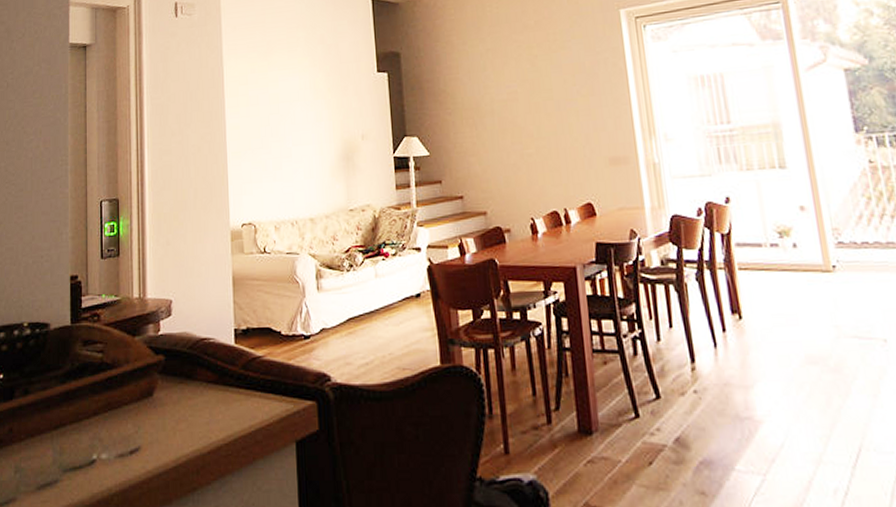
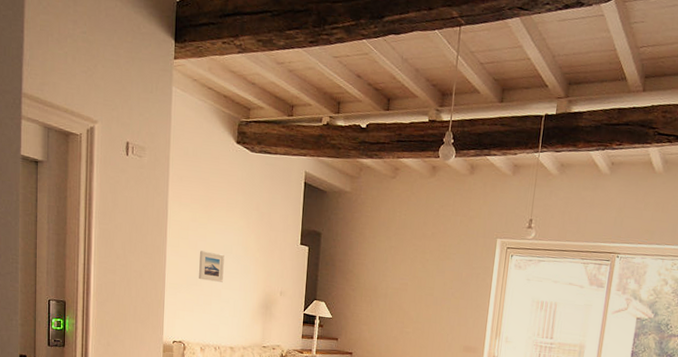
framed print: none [263,104,293,141] -> present [199,250,224,282]

